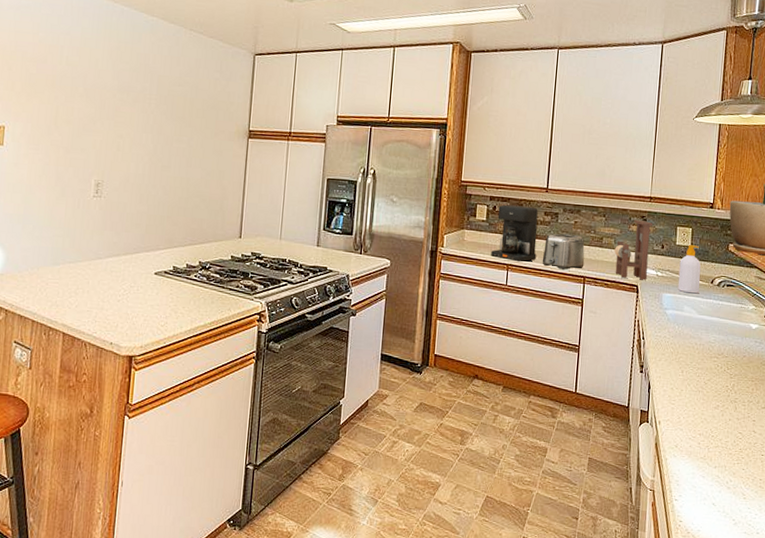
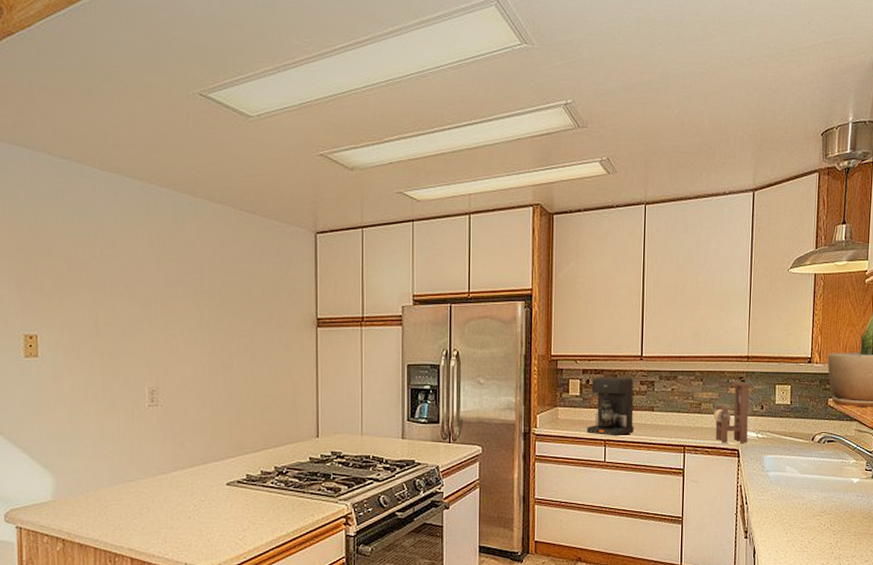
toaster: present [542,233,585,271] -> none [640,402,684,441]
soap bottle: present [677,245,701,294] -> none [778,403,801,453]

